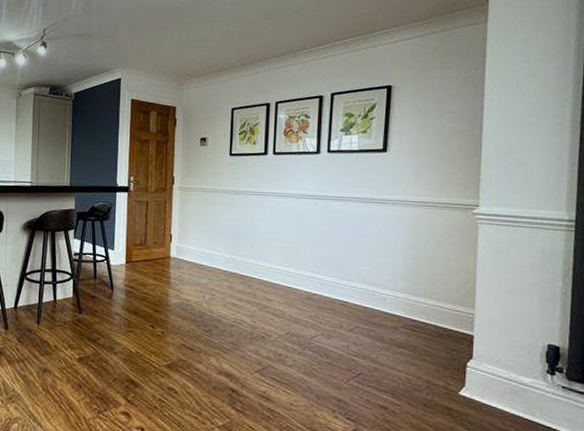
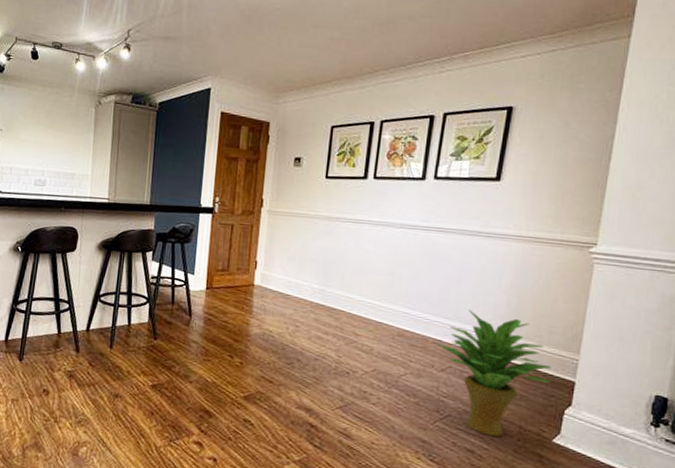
potted plant: none [346,271,452,392] -> present [439,309,551,437]

